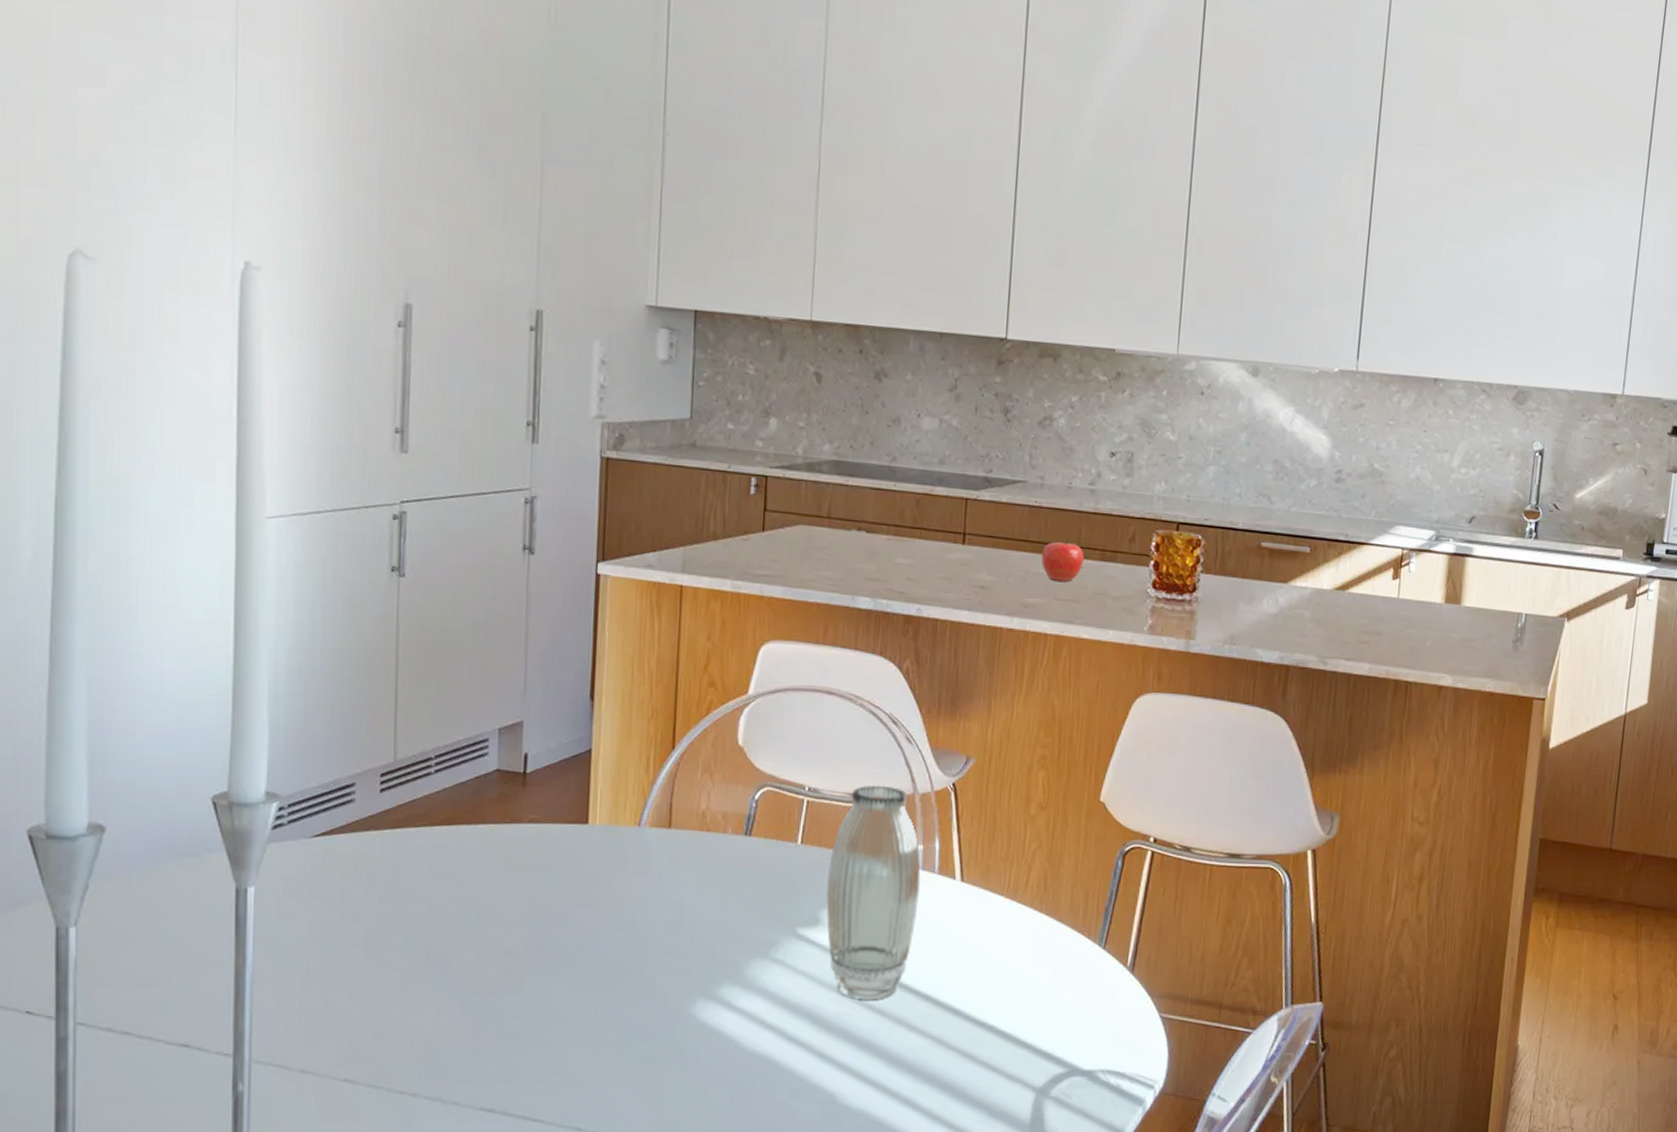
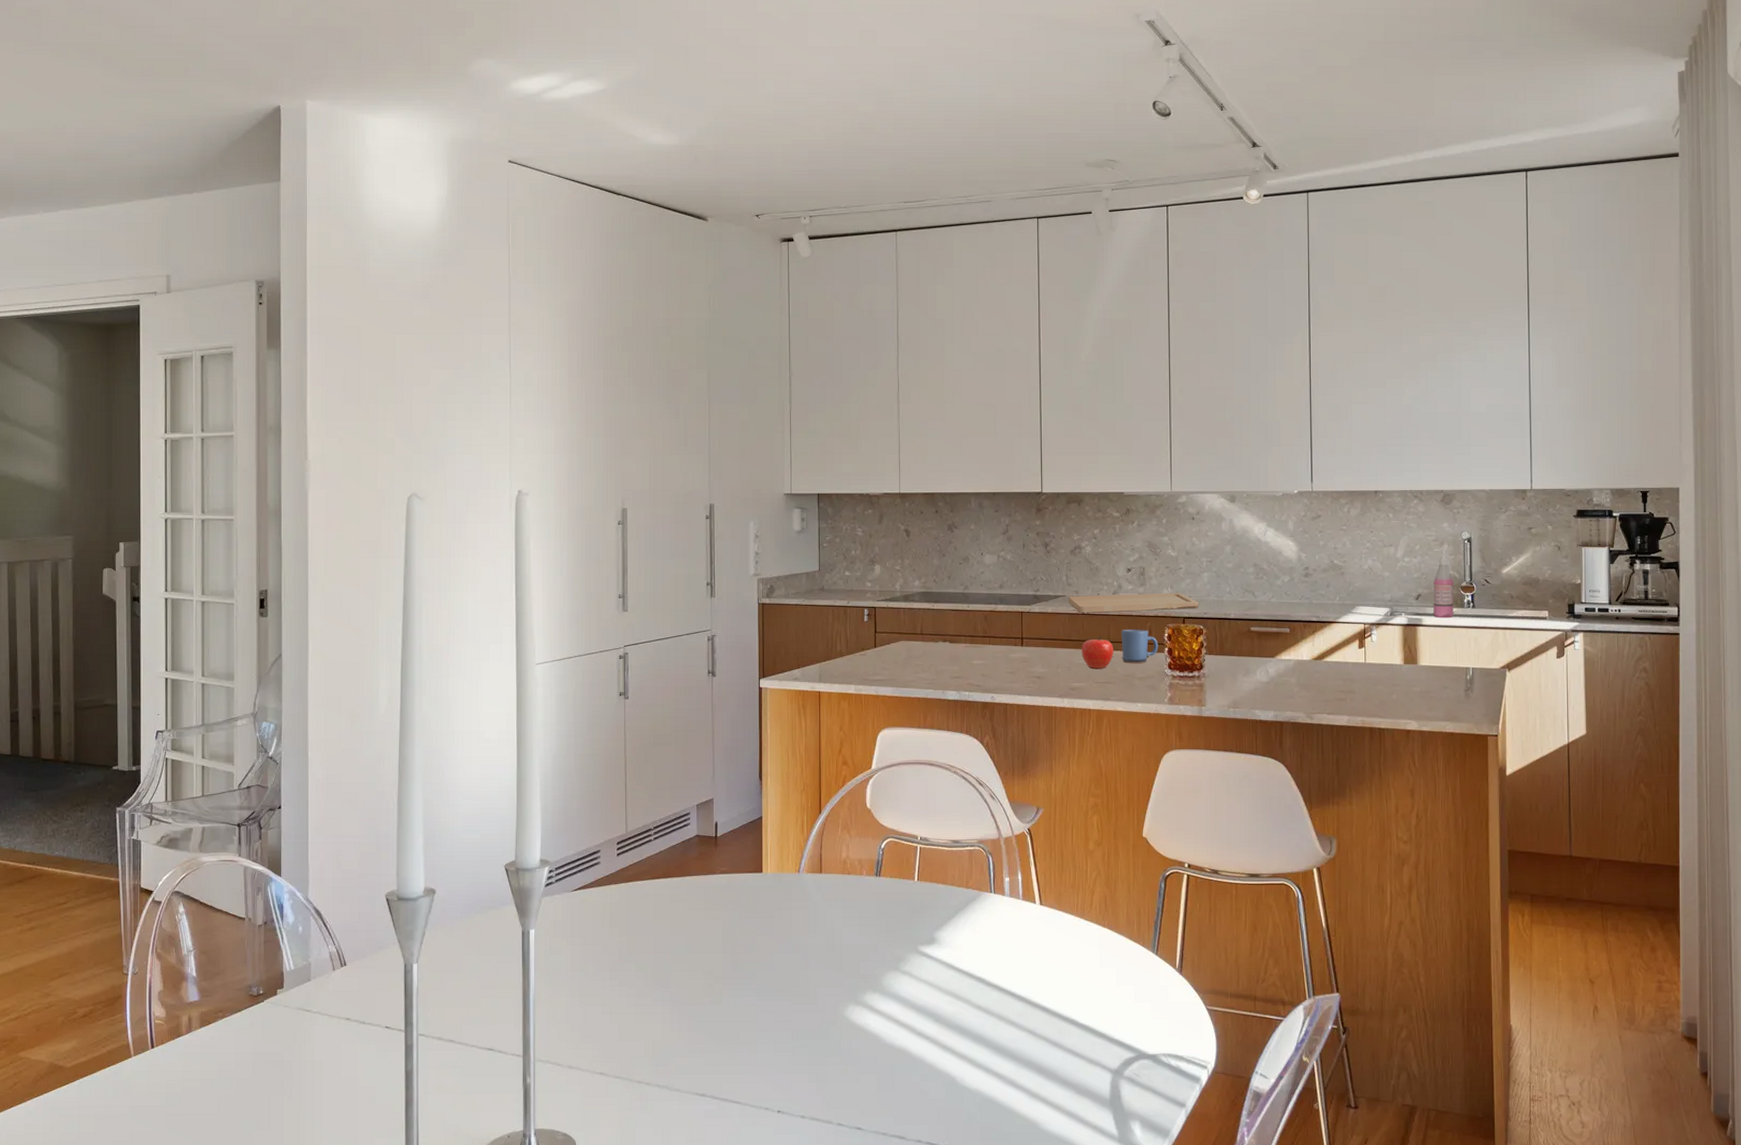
vase: present [826,785,921,1000] -> none [939,833,1009,1002]
cutting board: none [1029,482,1199,513] -> present [1068,592,1199,613]
mug: none [1094,532,1143,580] -> present [1121,629,1158,664]
soap dispenser: none [1487,459,1516,550] -> present [1433,547,1454,619]

